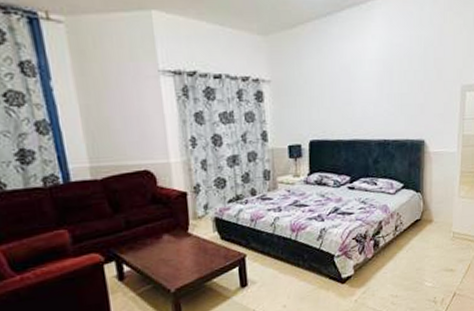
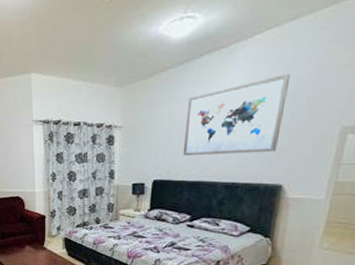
wall art: none [335,35,420,114] -> present [183,74,291,156]

